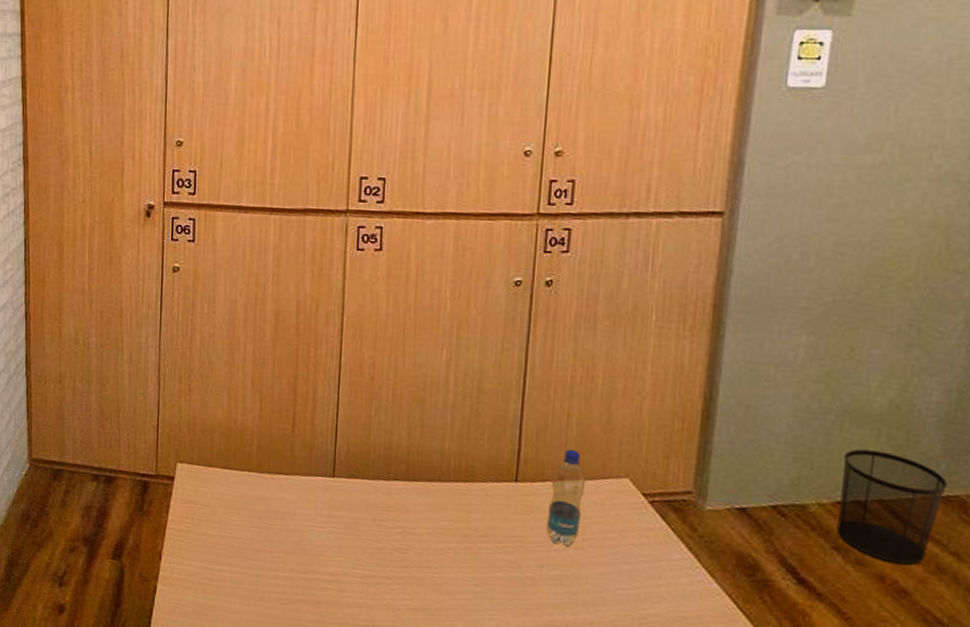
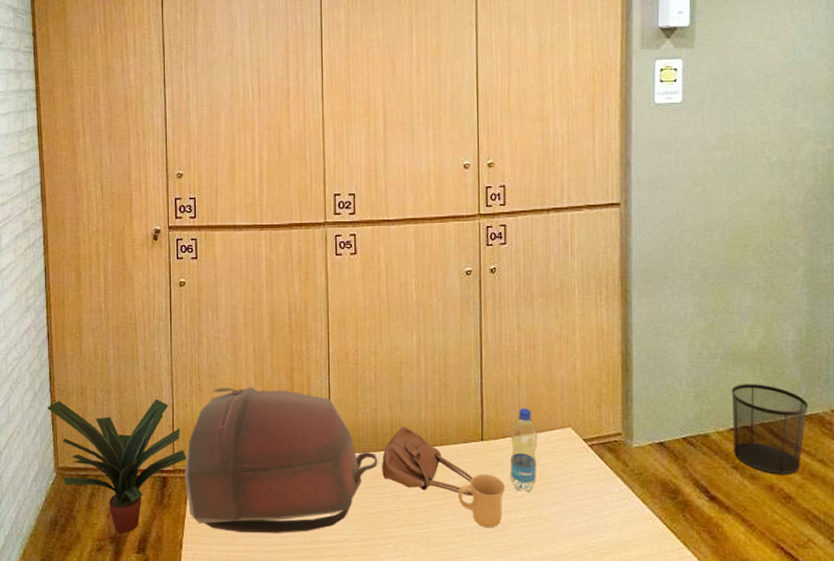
potted plant: none [21,386,171,536] -> present [46,398,186,533]
backpack: none [167,390,389,560] -> present [184,387,378,533]
handbag: none [393,454,501,544] -> present [382,426,473,497]
mug: none [480,519,540,582] -> present [457,473,506,528]

